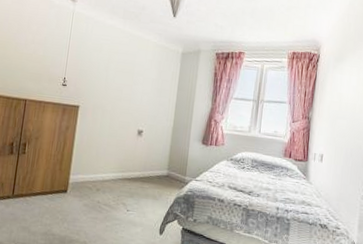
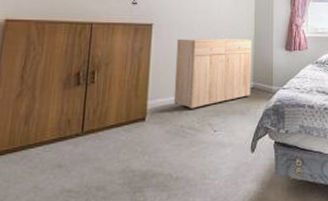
dresser: none [93,122,170,188] -> present [173,38,252,109]

